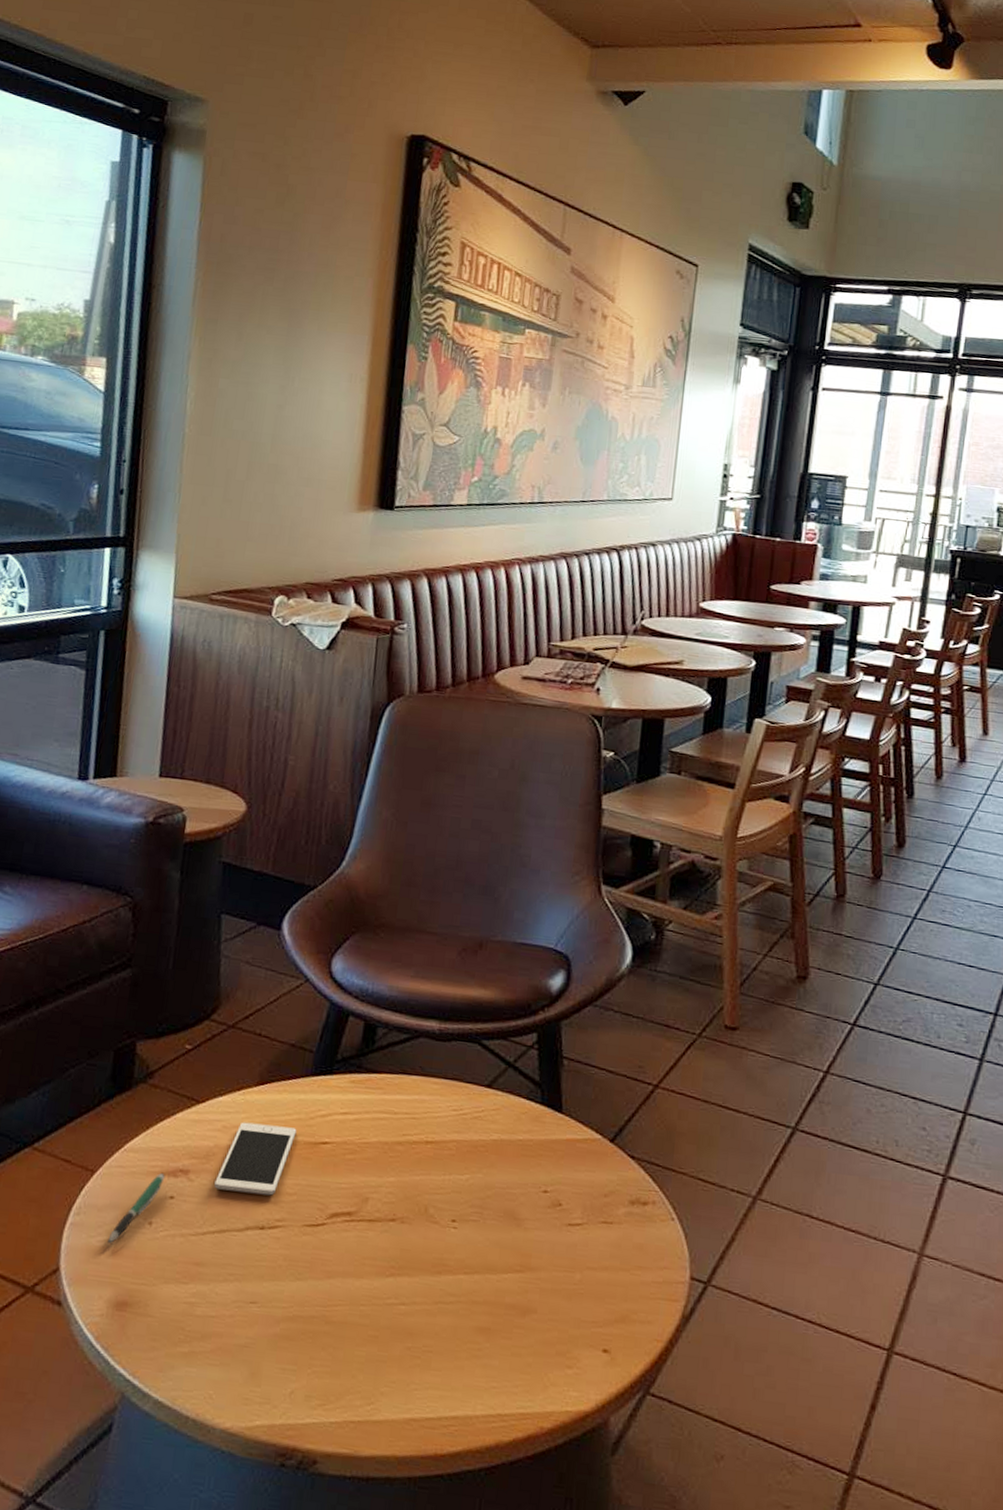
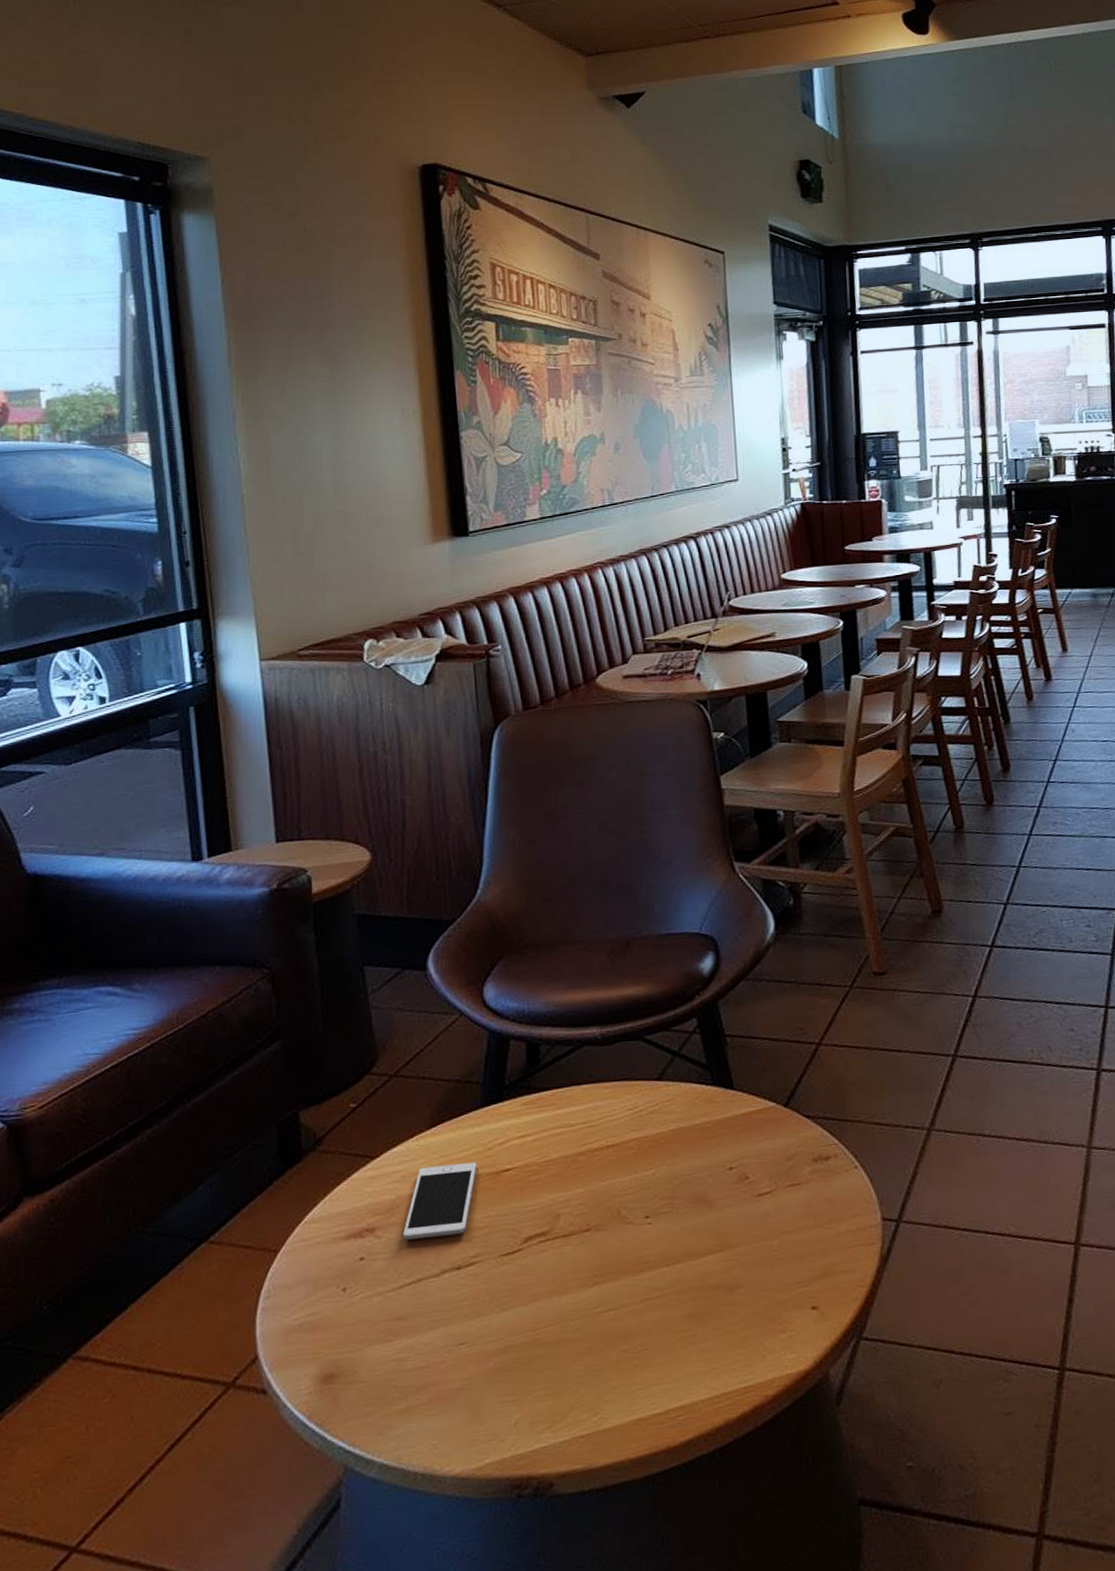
pen: present [107,1172,165,1243] -> none [303,1236,351,1319]

